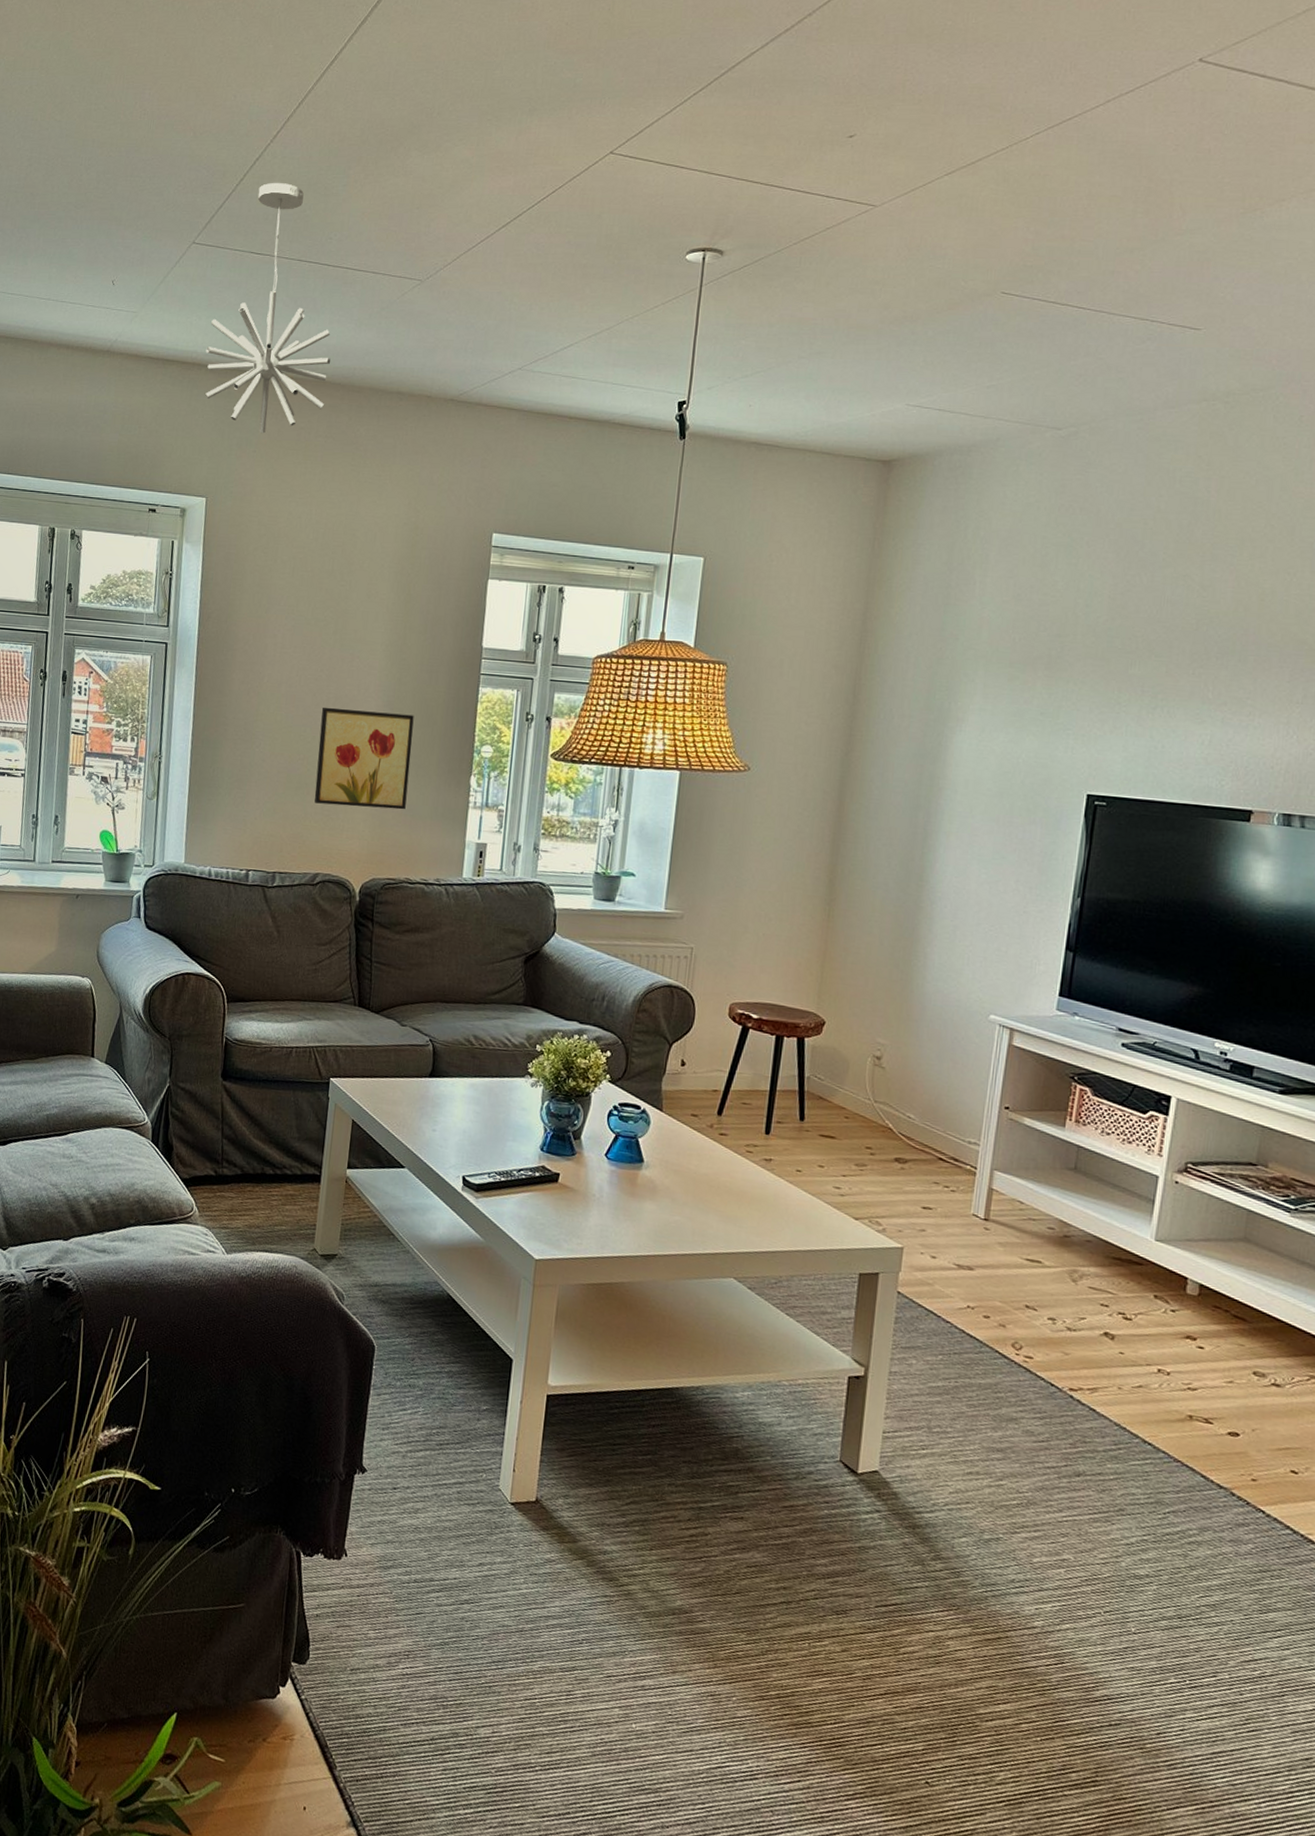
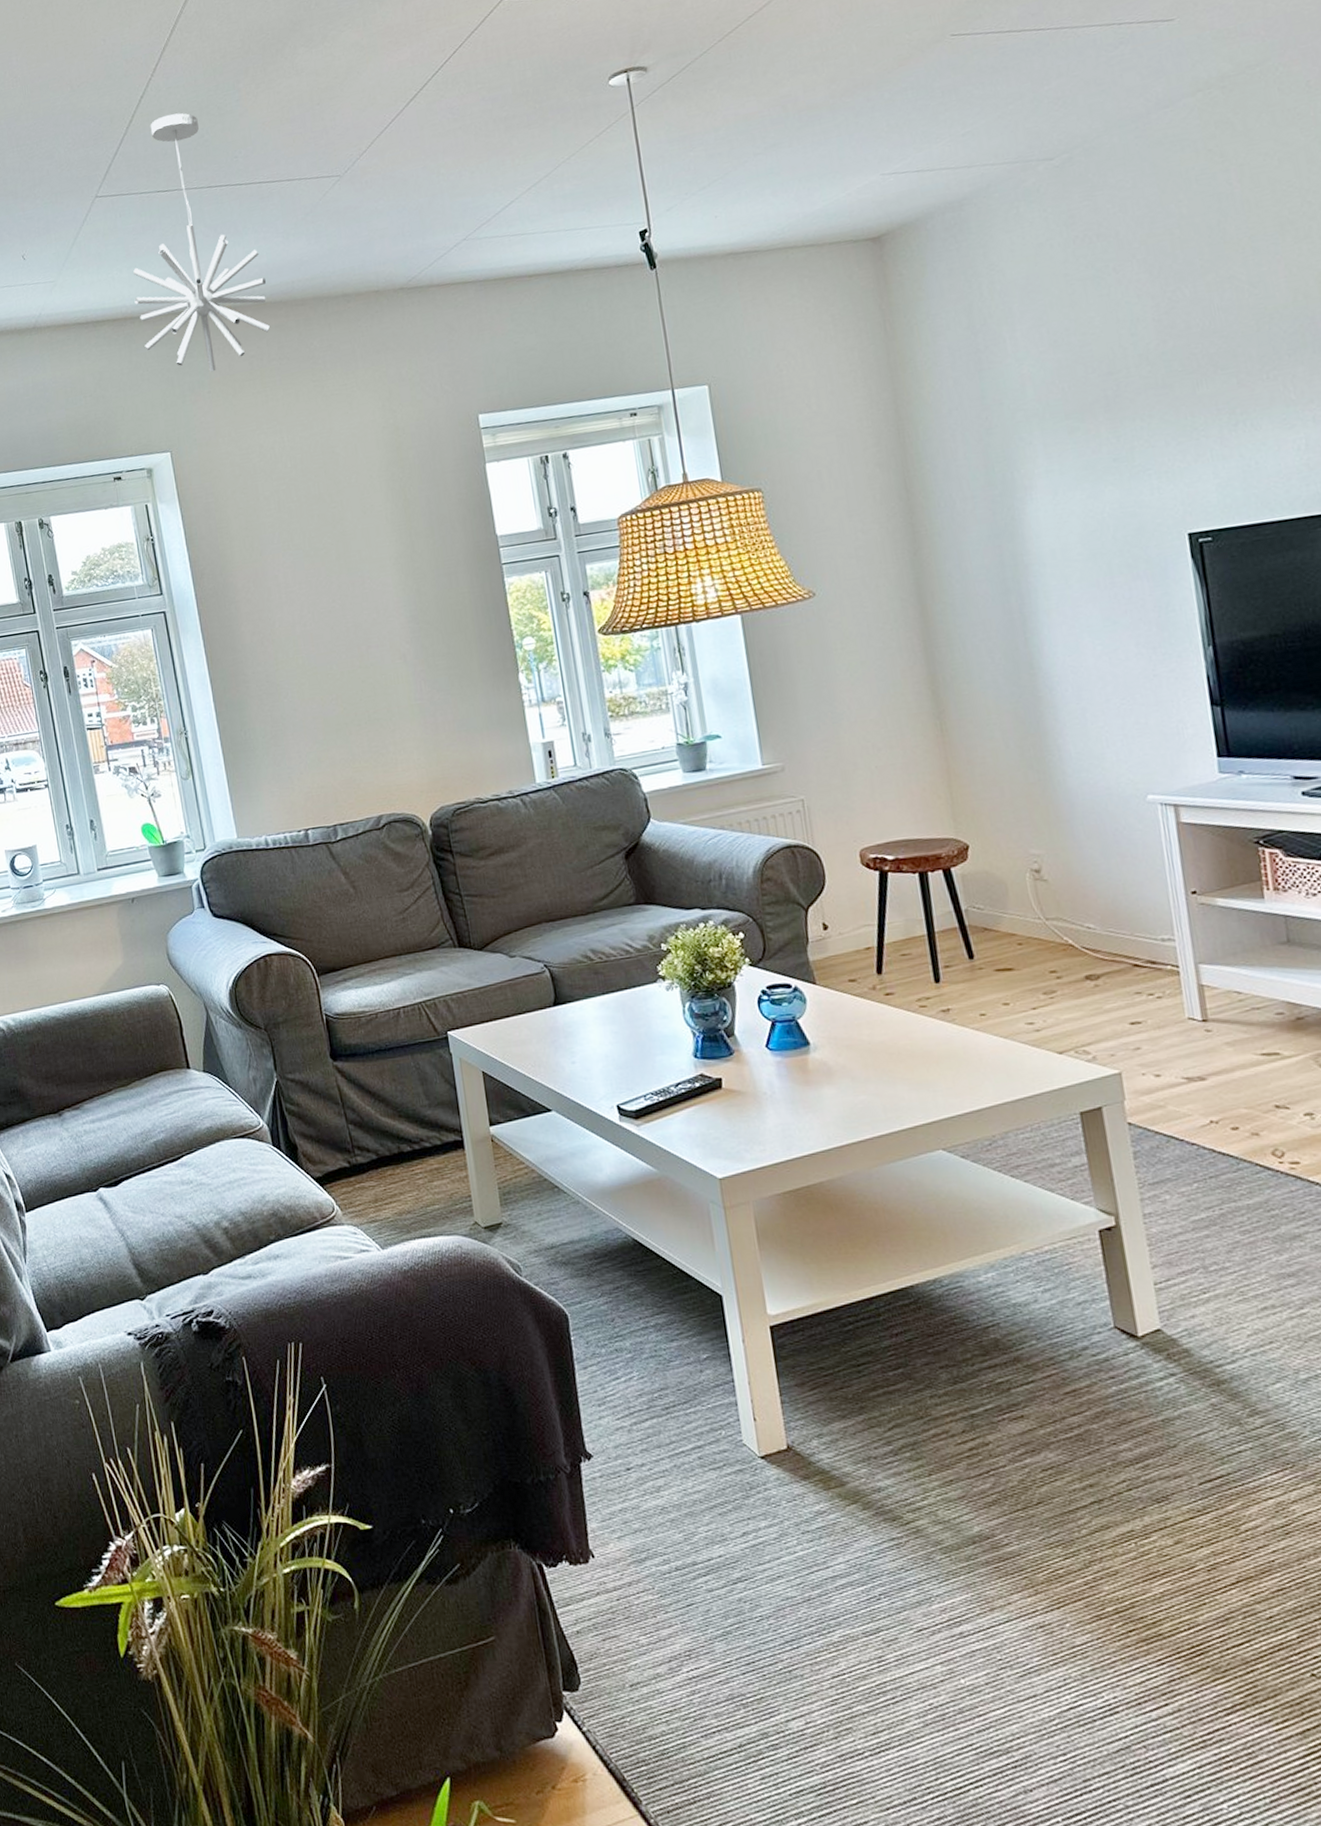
wall art: present [314,707,414,810] -> none [344,624,457,742]

